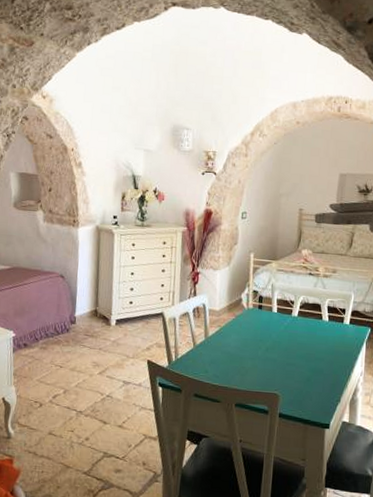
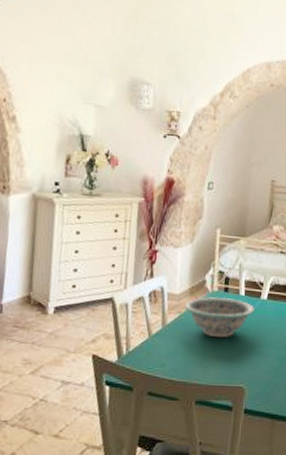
decorative bowl: none [223,313,287,350] -> present [184,296,255,338]

